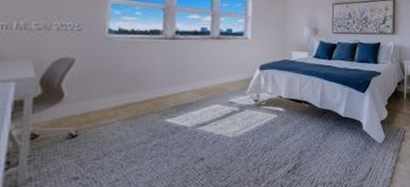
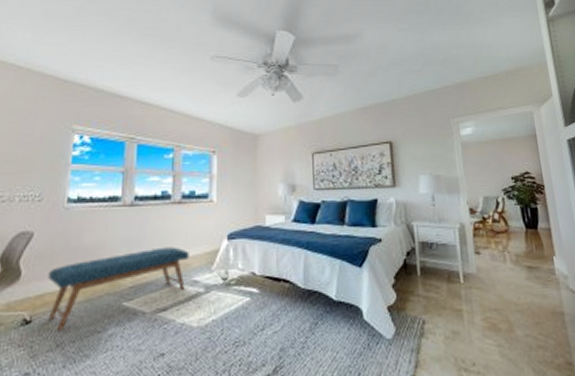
bench: none [92,74,226,142] -> present [48,247,189,330]

